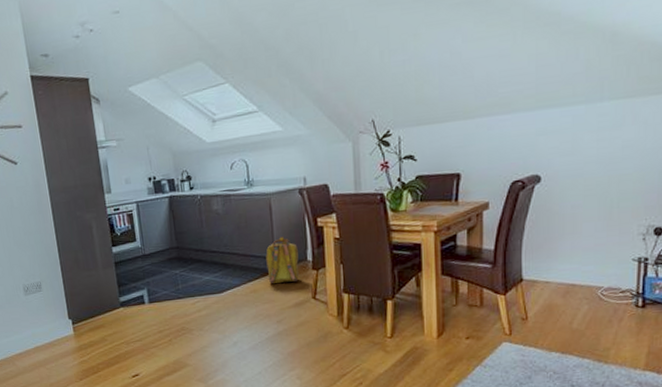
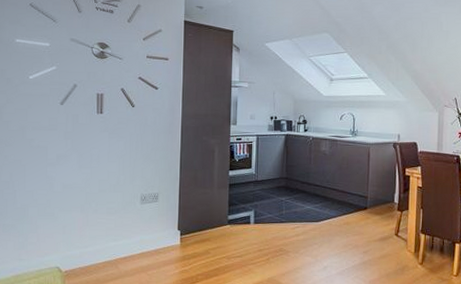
backpack: present [266,236,300,283] -> none [360,180,387,219]

